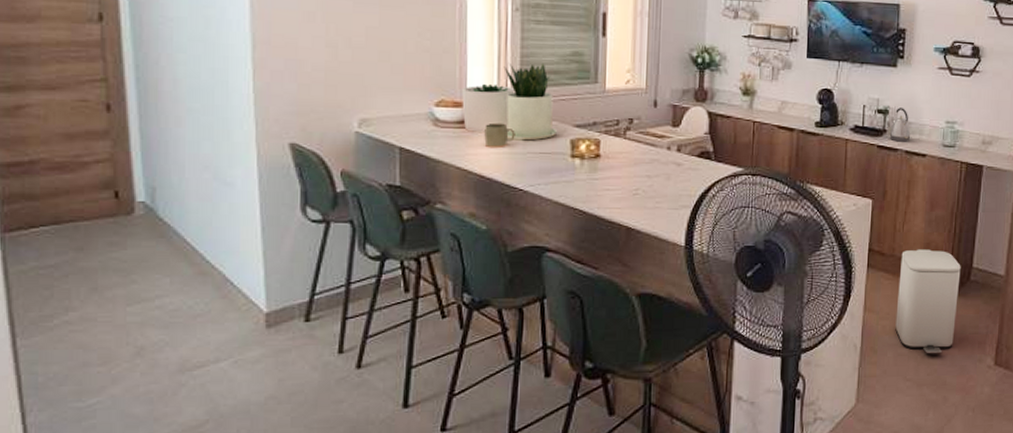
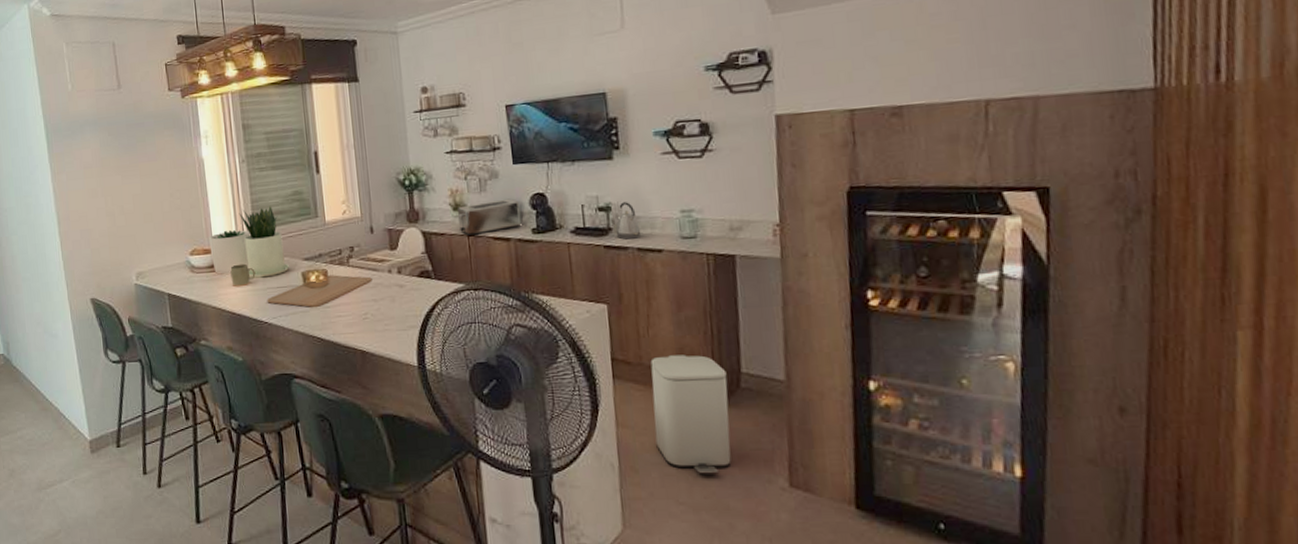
chopping board: none [525,146,649,178] -> present [267,275,372,307]
toaster: none [747,90,808,122] -> present [458,198,522,236]

